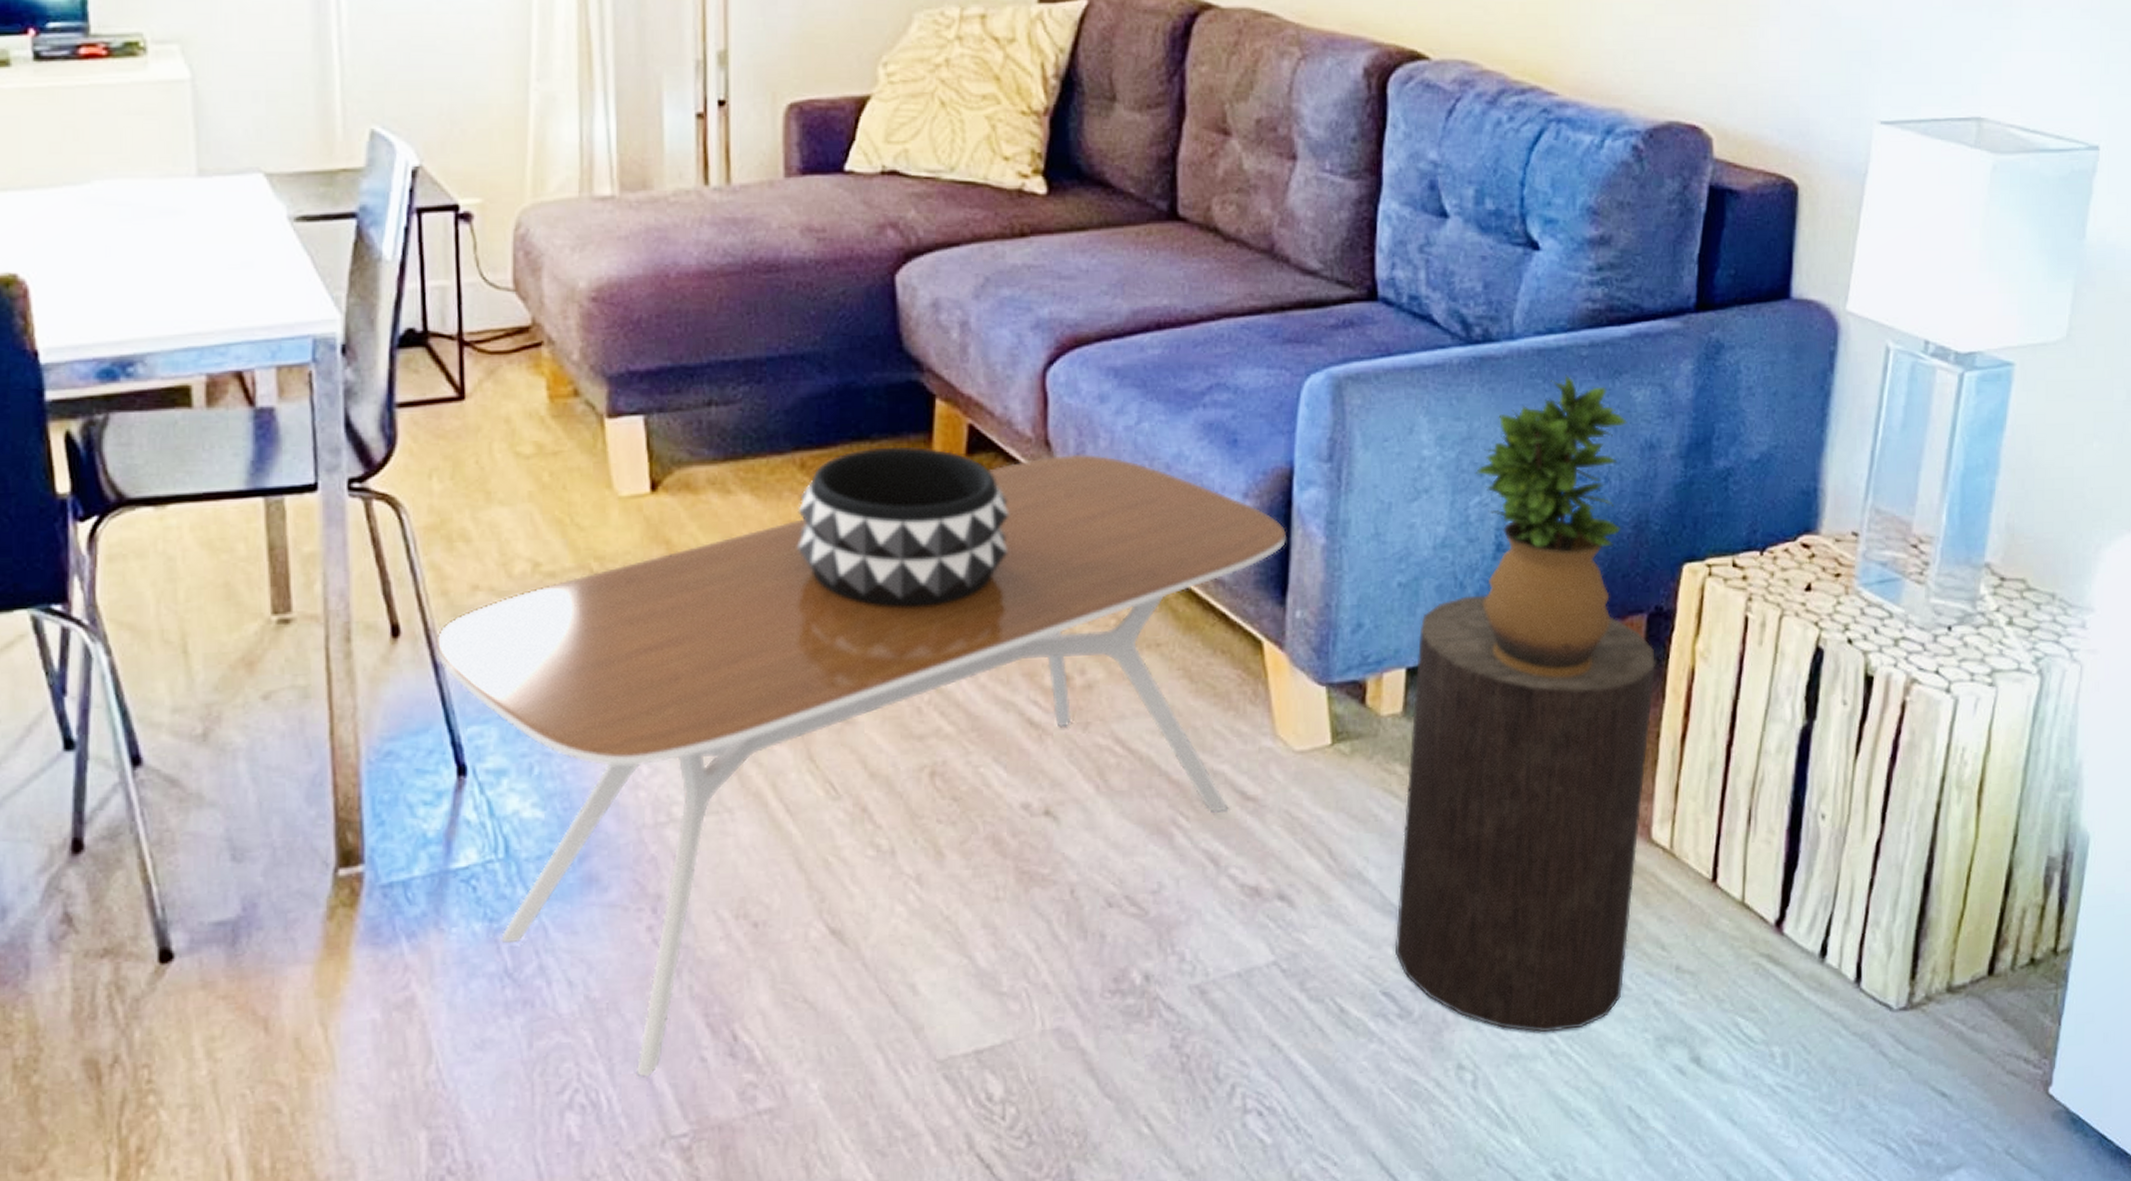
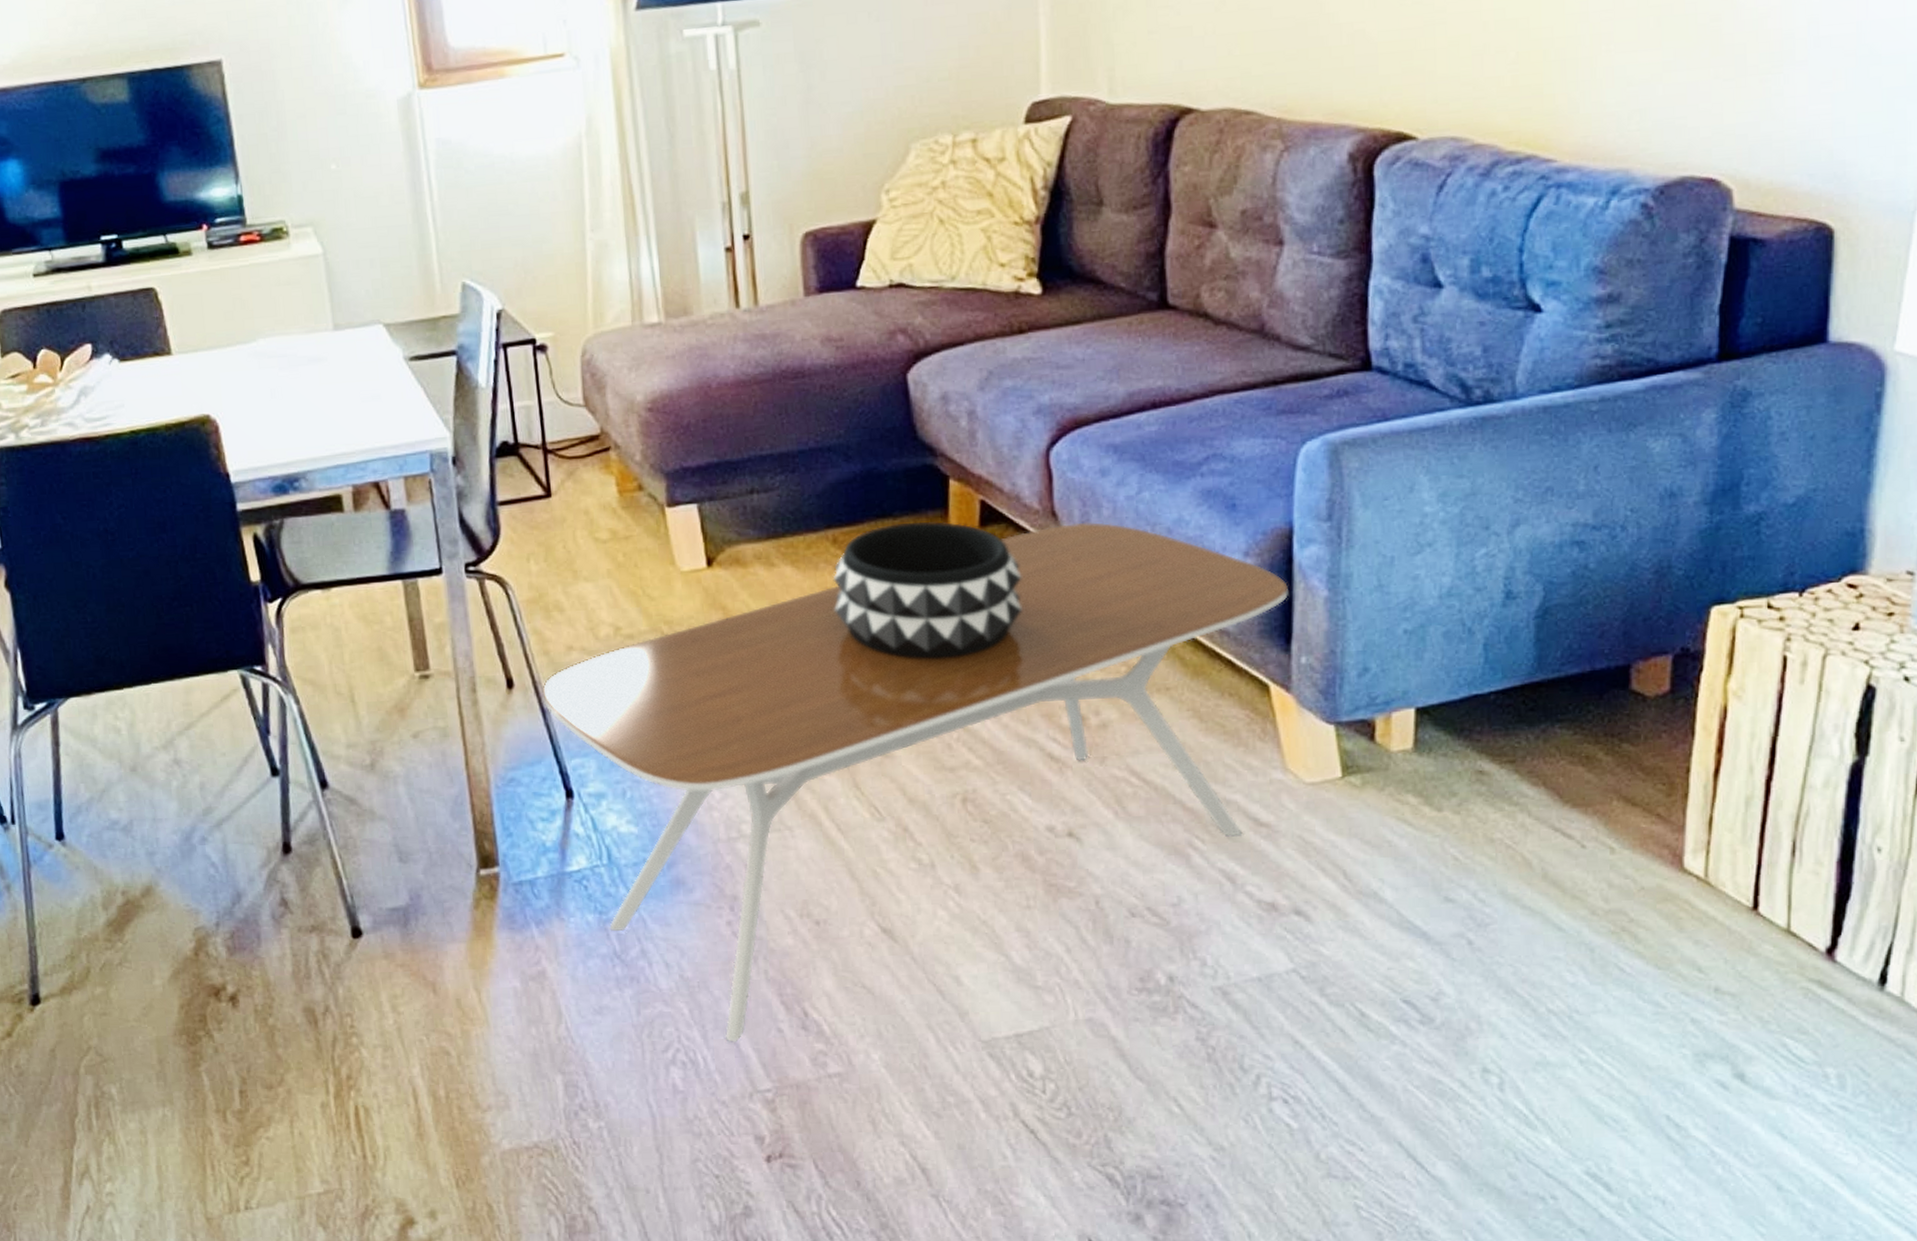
stool: present [1394,595,1655,1032] -> none [1413,639,1683,1044]
potted plant: present [1475,374,1627,678] -> none [1480,429,1644,717]

